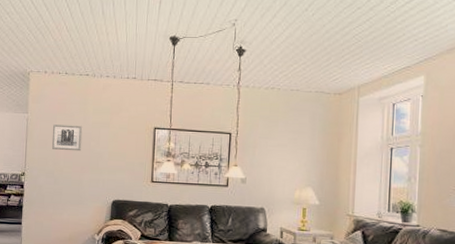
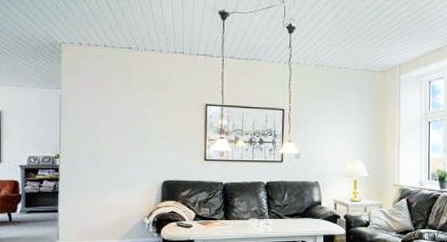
wall art: present [52,124,83,152] -> none [92,101,127,130]

